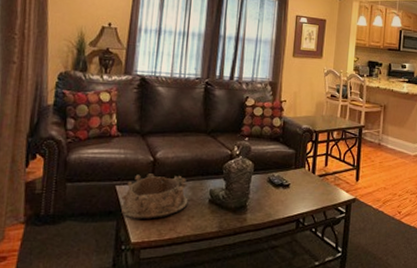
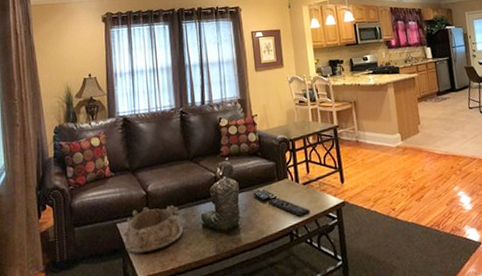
remote control: none [281,184,321,206] -> present [268,197,310,217]

